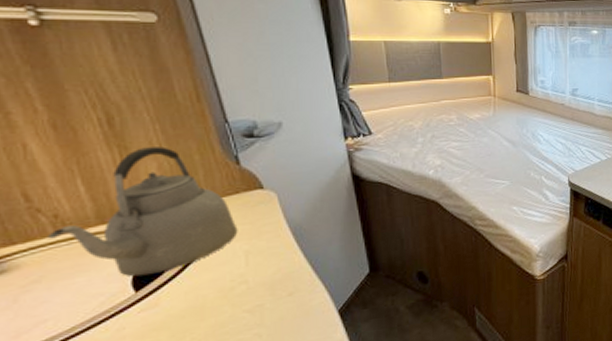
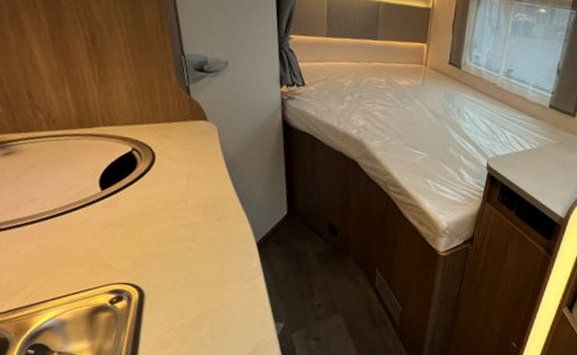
kettle: present [46,146,238,277] -> none [41,67,183,179]

